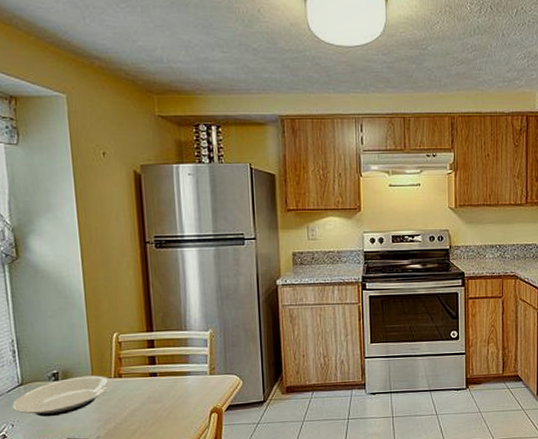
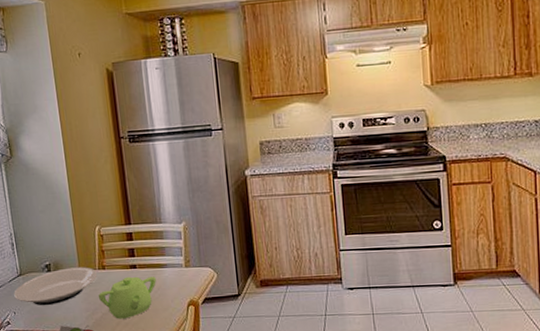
teapot: none [112,384,178,429] -> present [98,276,156,319]

